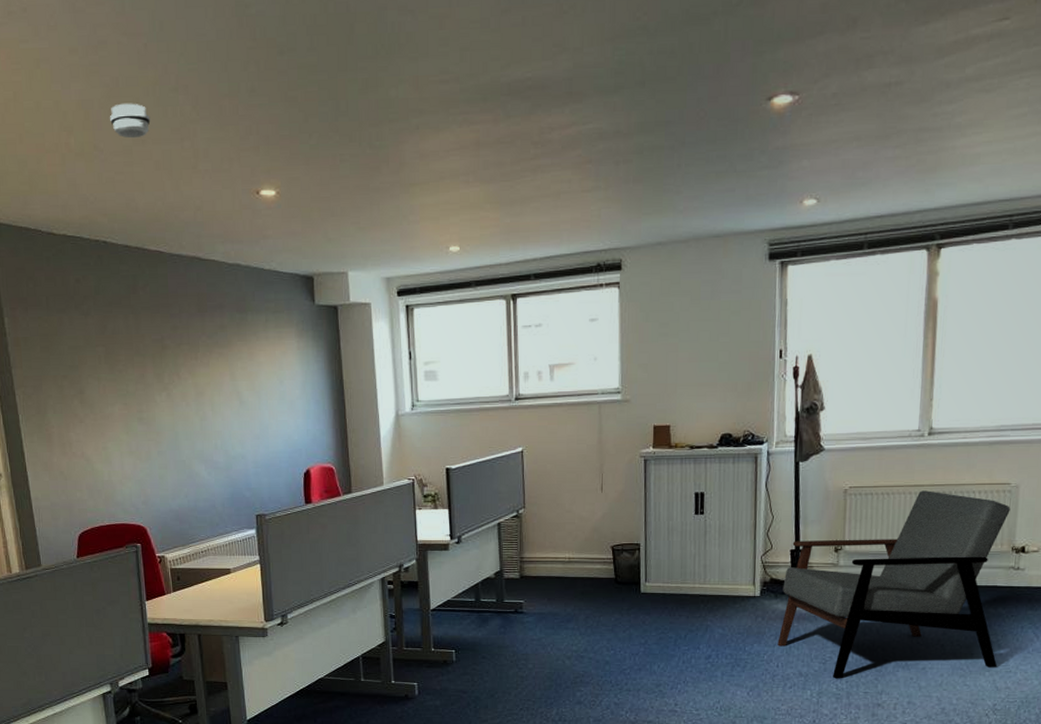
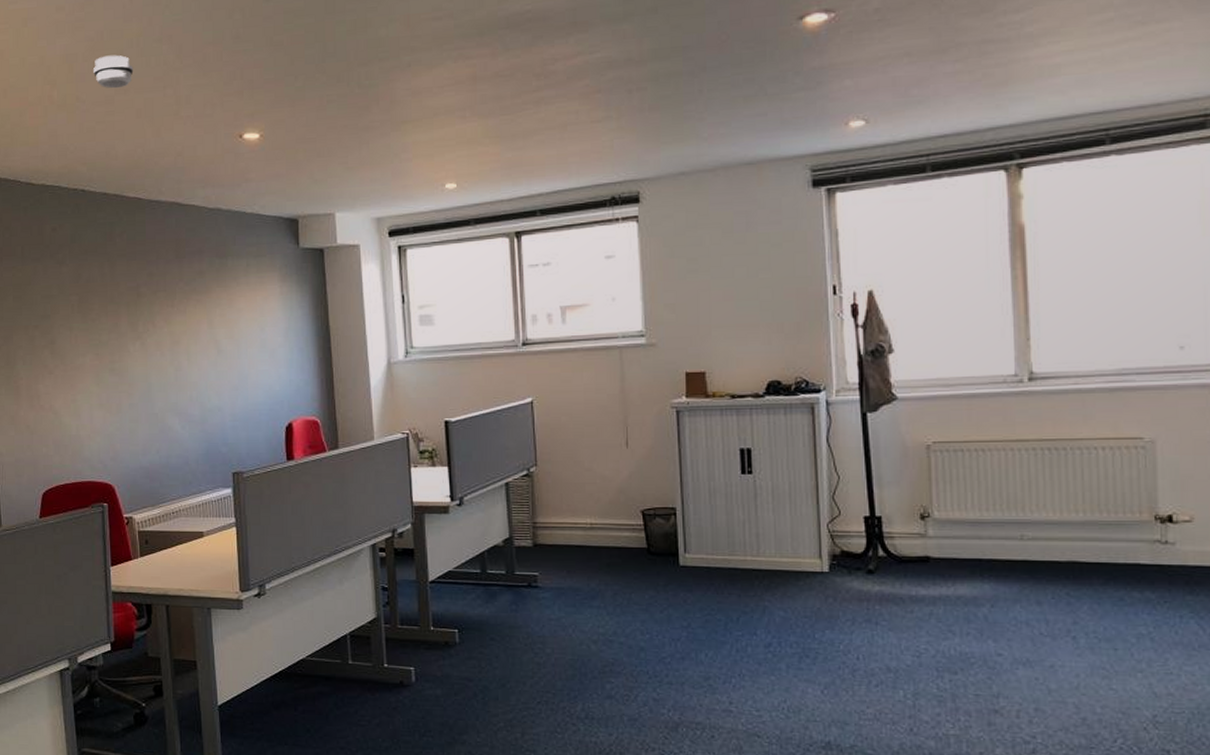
armchair: present [777,490,1010,679] -> none [855,446,1151,677]

